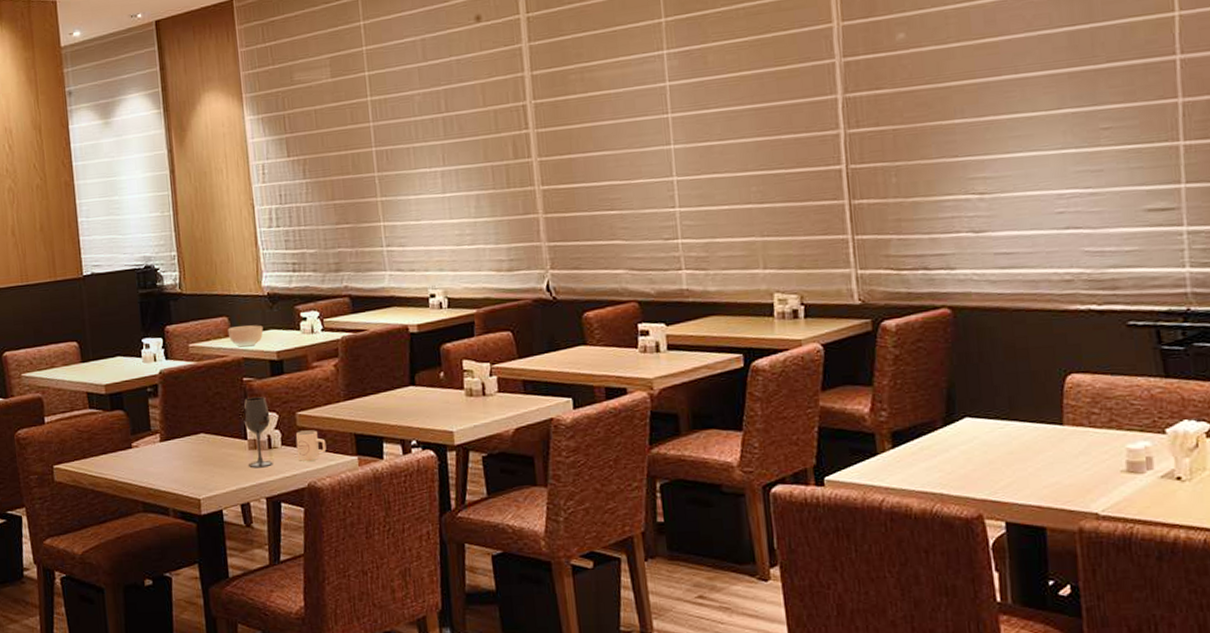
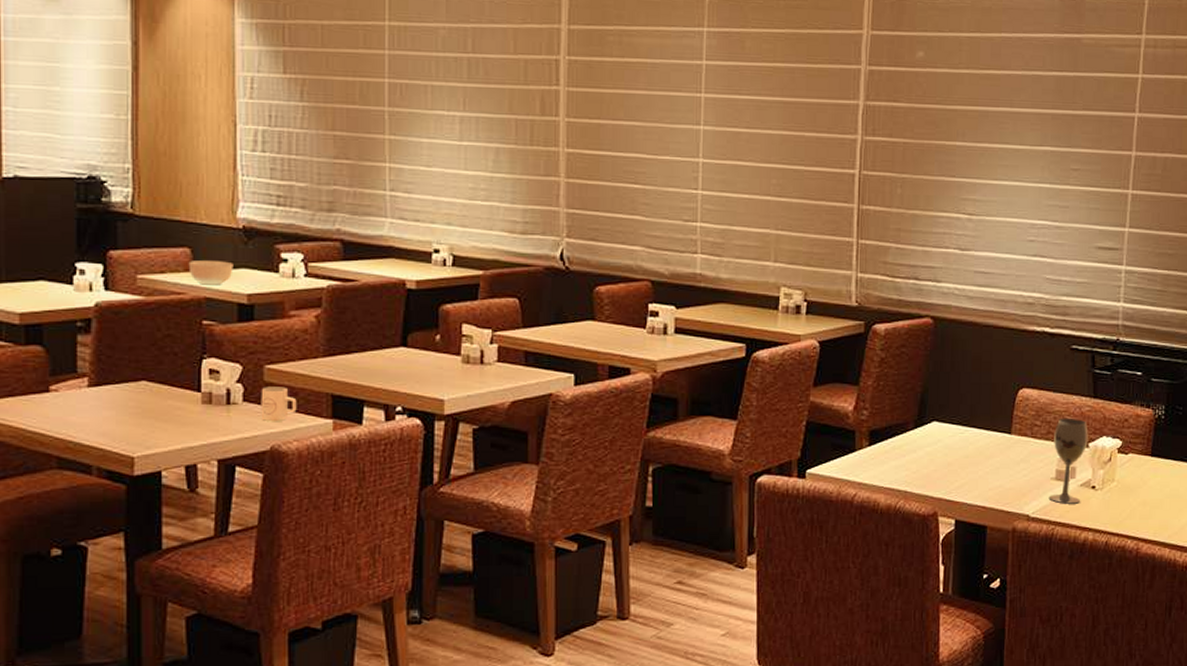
wine glass: present [243,397,273,468] -> none [198,344,232,426]
wine glass: none [1118,402,1165,499] -> present [1048,418,1088,504]

